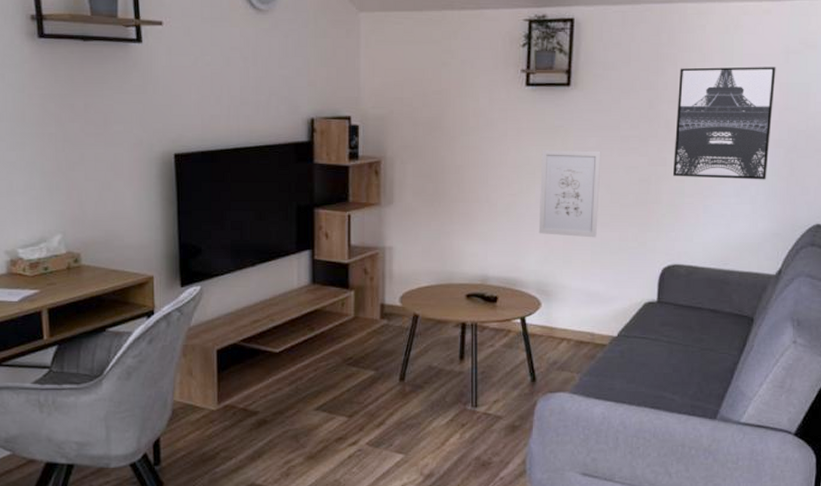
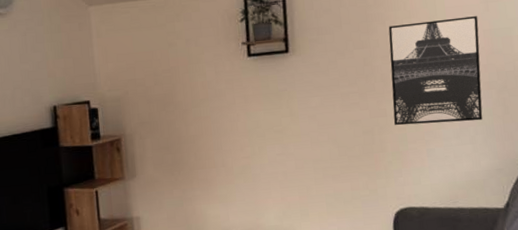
wall art: present [538,150,601,238] -> none [269,109,330,191]

